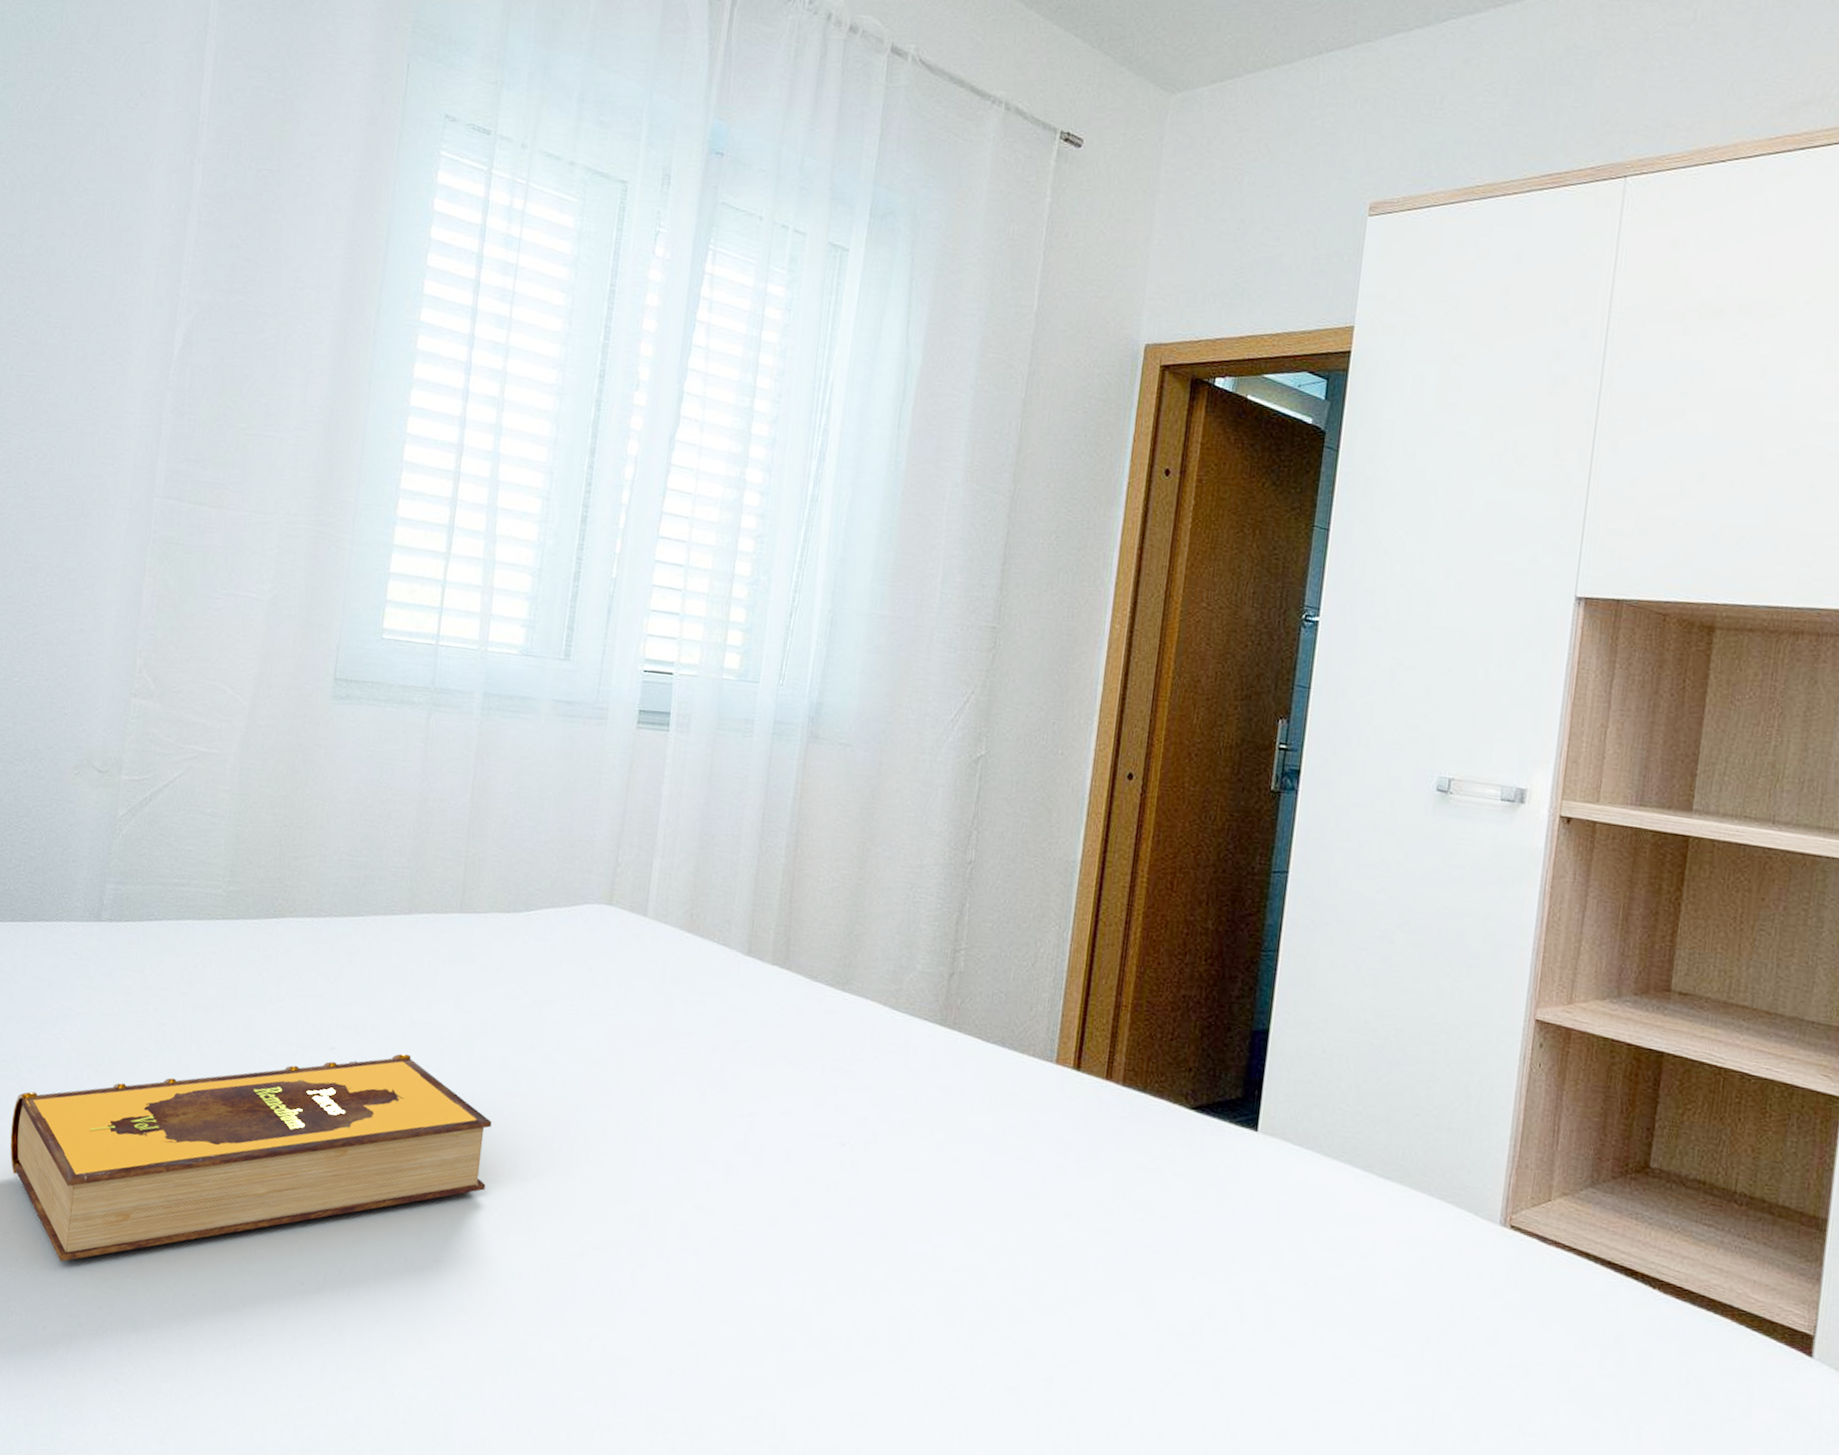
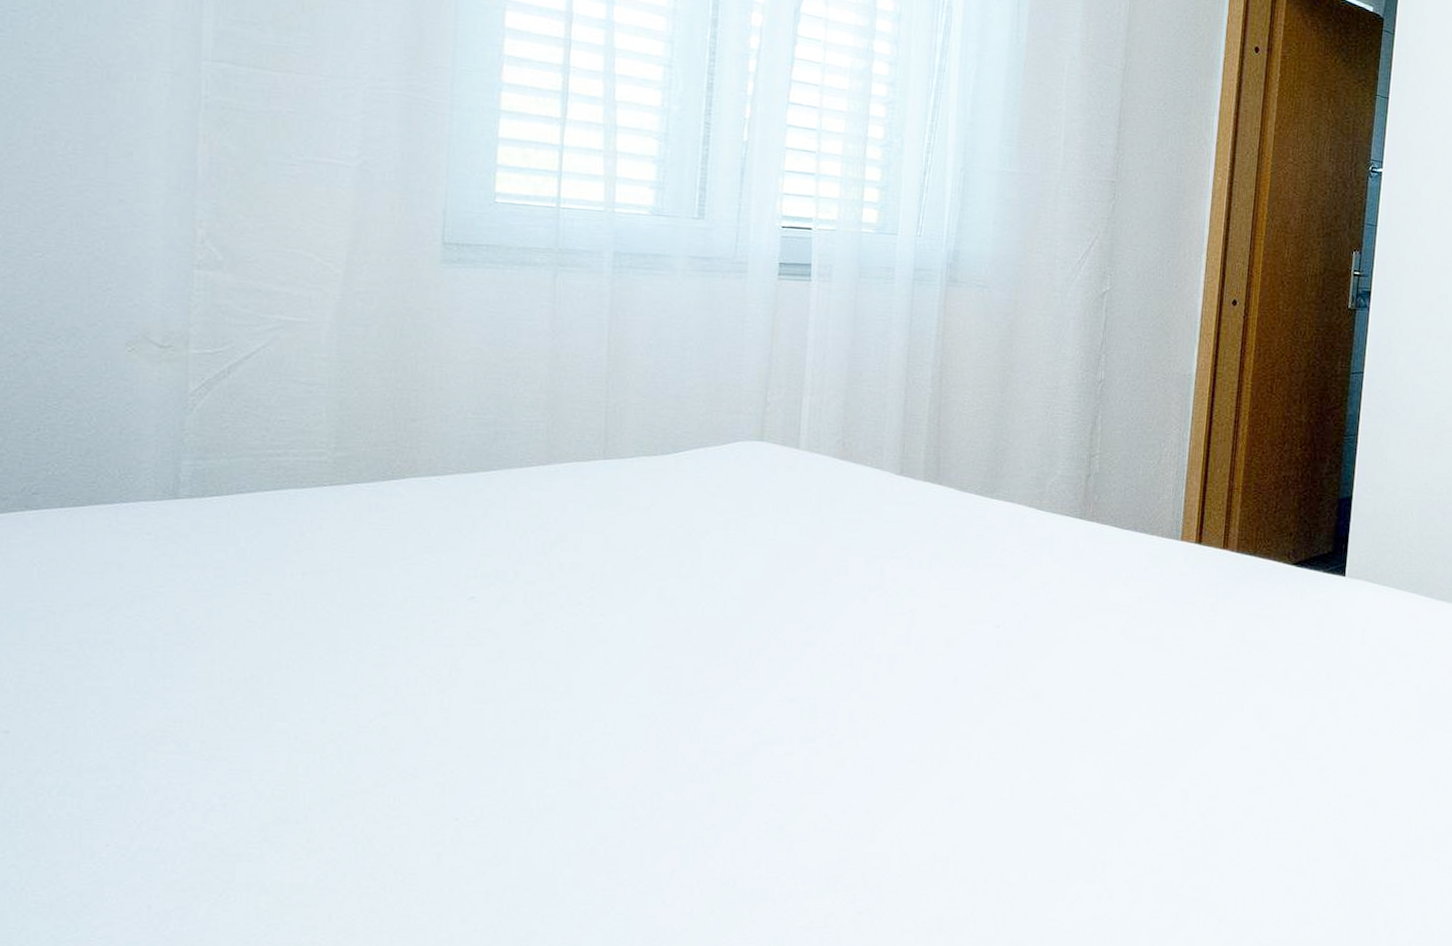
hardback book: present [10,1053,492,1262] -> none [83,594,653,840]

